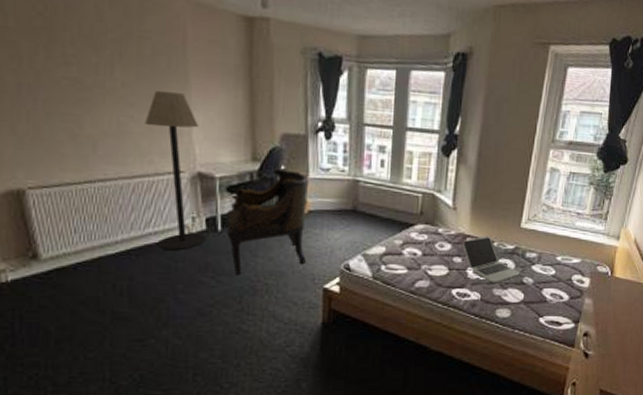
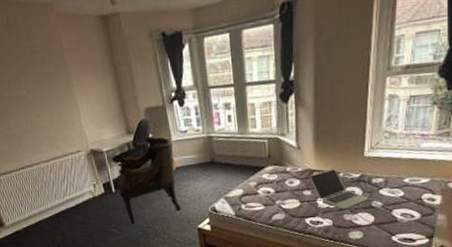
floor lamp: present [145,91,206,251] -> none [47,90,106,212]

